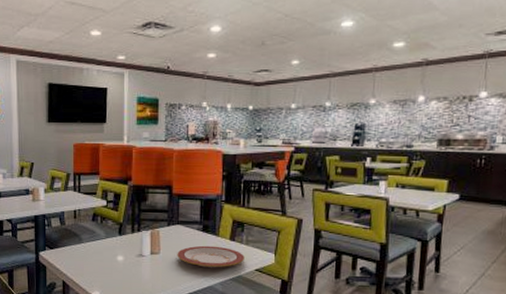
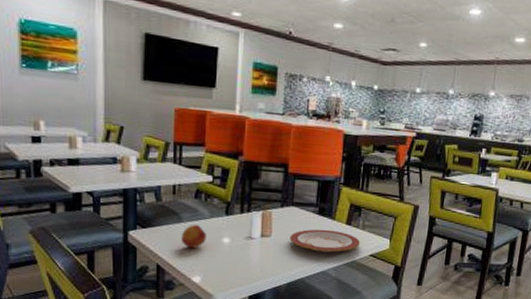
fruit: none [83,244,103,266] -> present [182,224,206,248]

